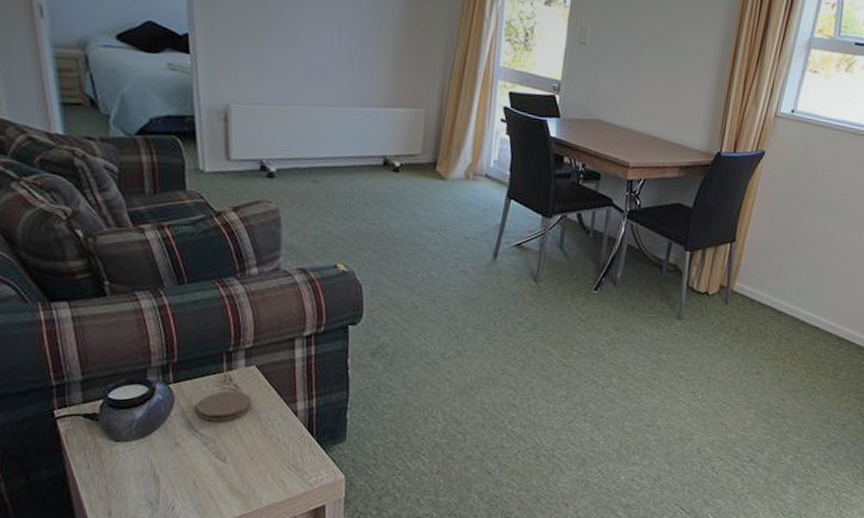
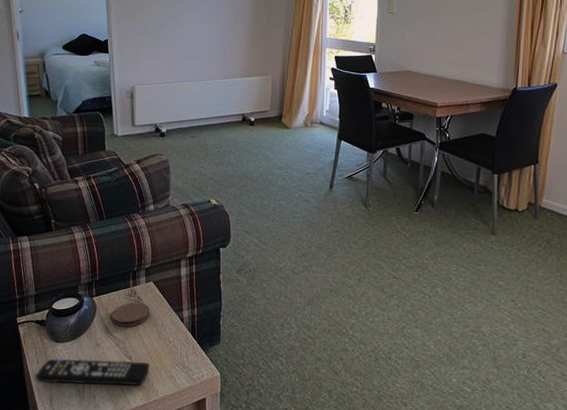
remote control: none [85,461,251,494] -> present [35,358,150,386]

